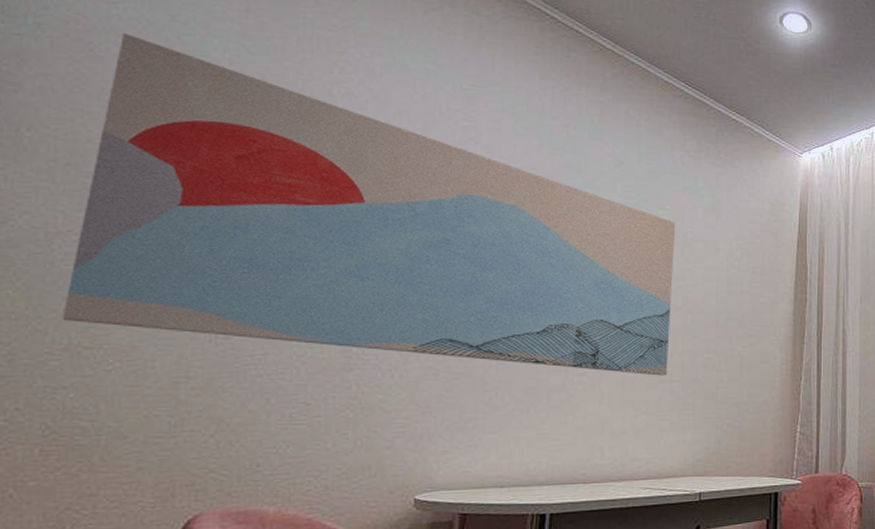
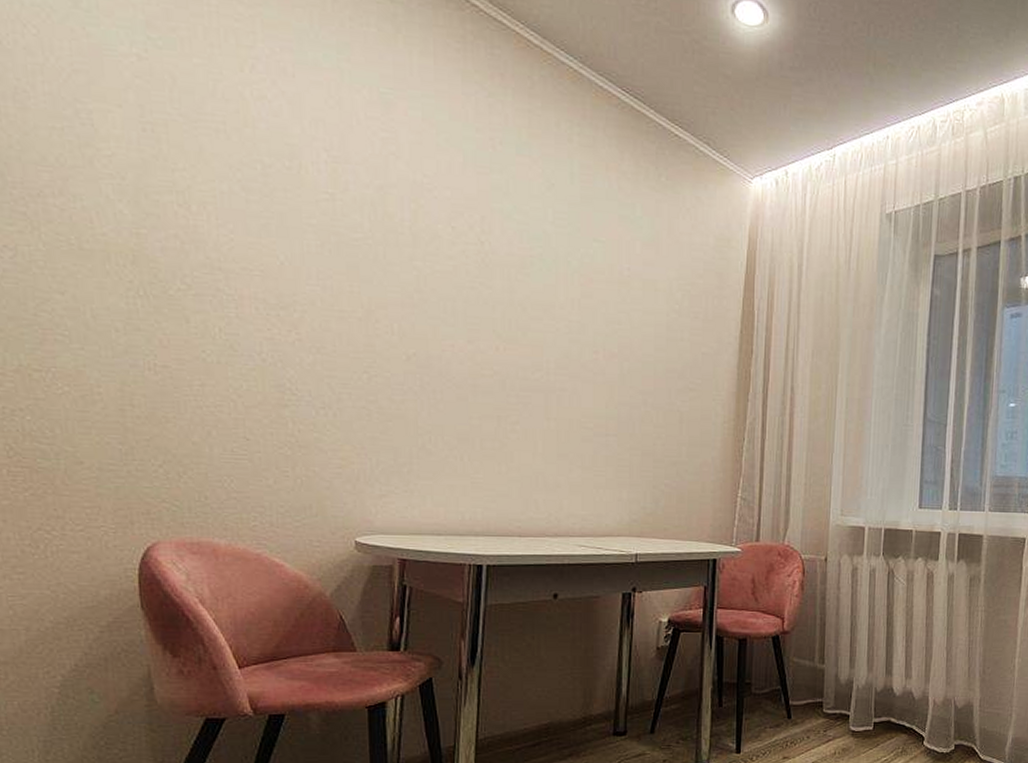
wall art: present [62,32,676,376] -> none [9,21,612,429]

